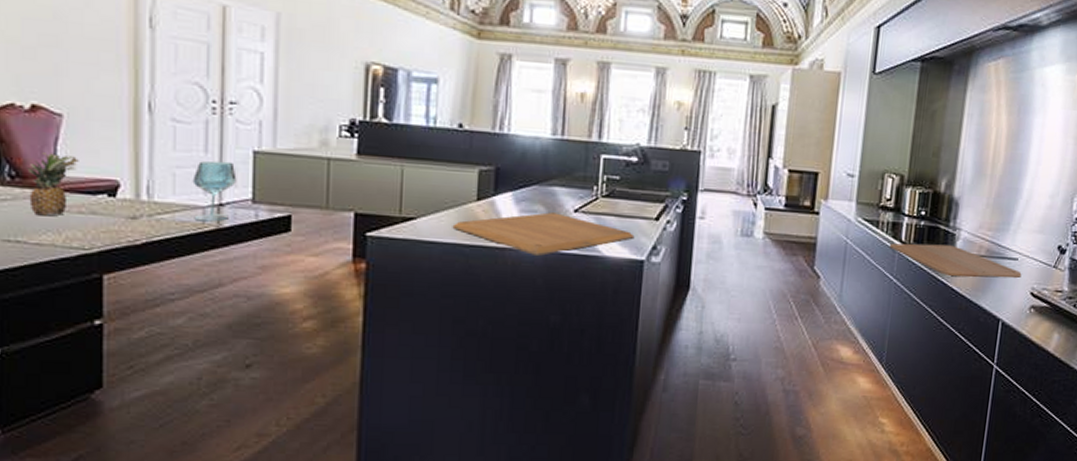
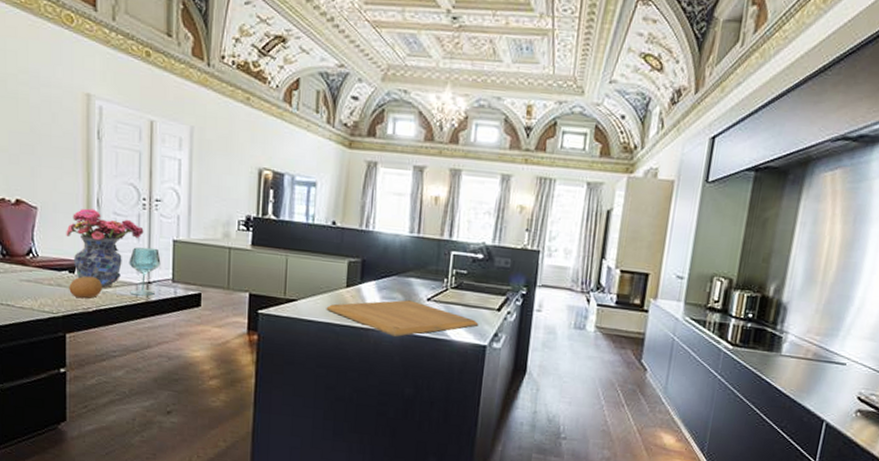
fruit: present [26,153,79,217] -> none [13,237,49,287]
flower arrangement: none [104,114,213,214] -> present [66,208,144,288]
fruit: none [108,199,155,229] -> present [69,276,102,299]
chopping board: present [889,243,1022,278] -> none [715,342,849,382]

